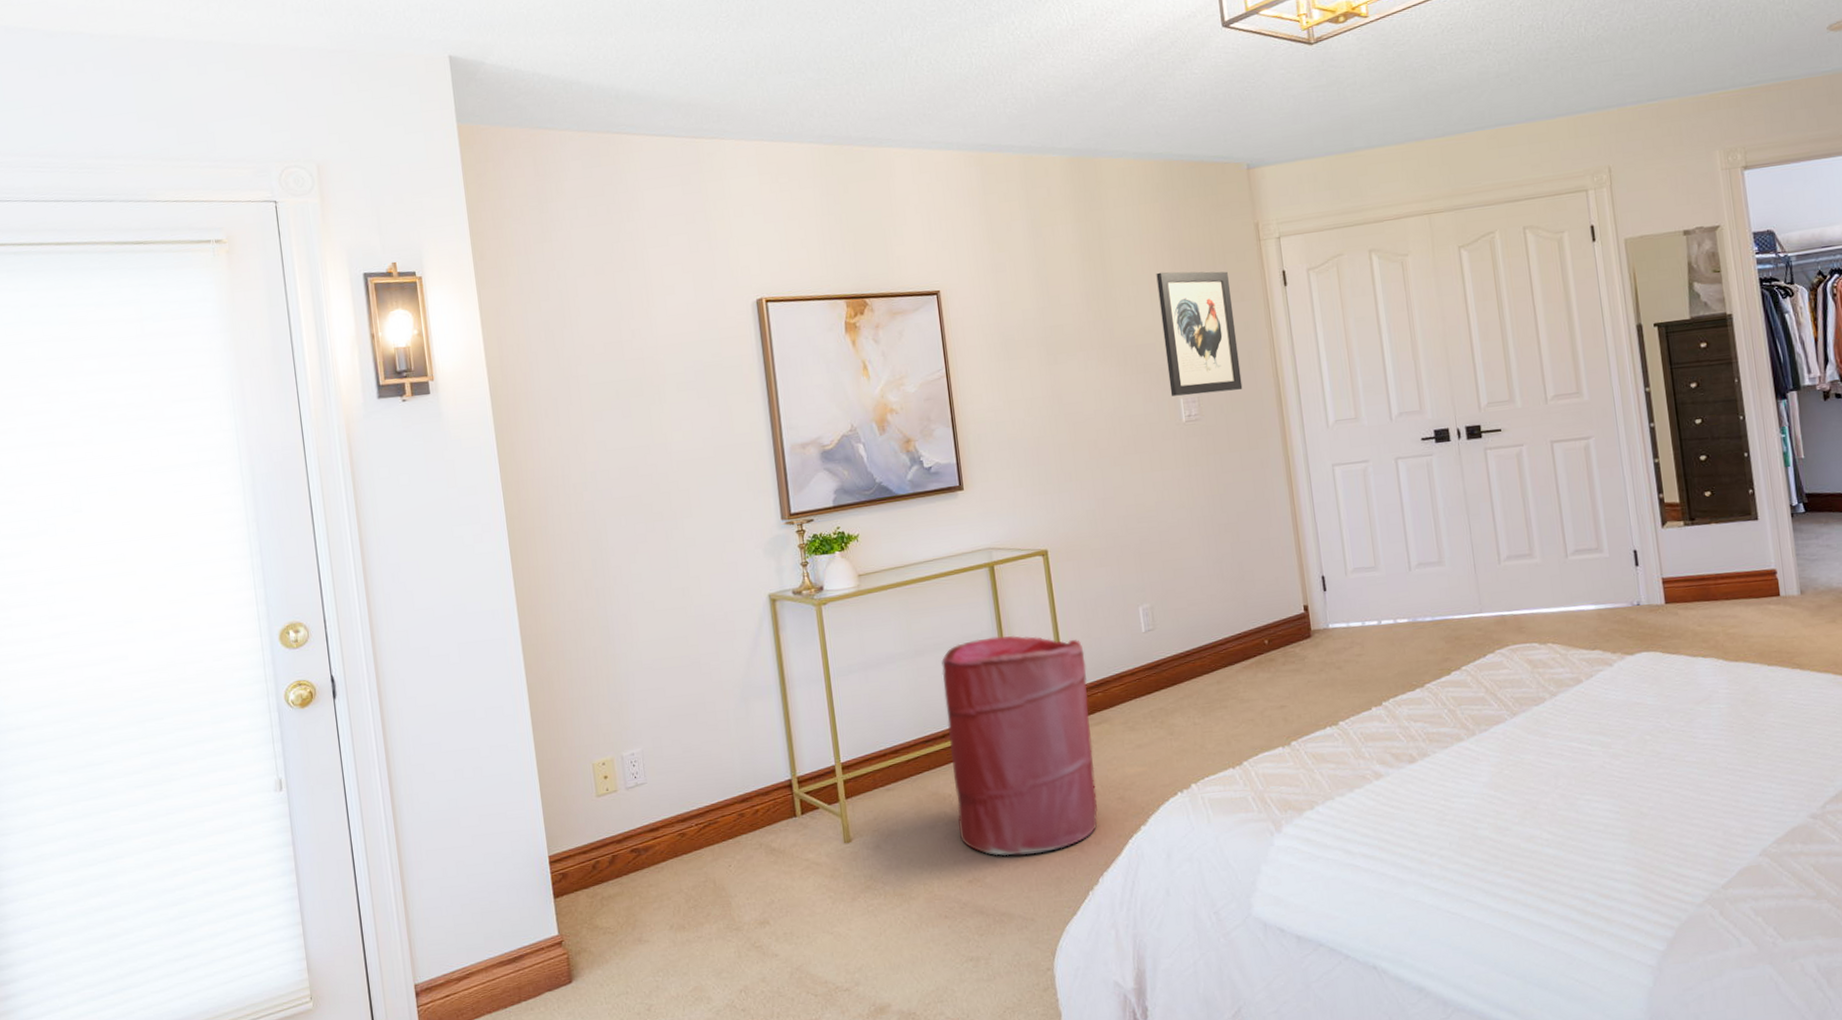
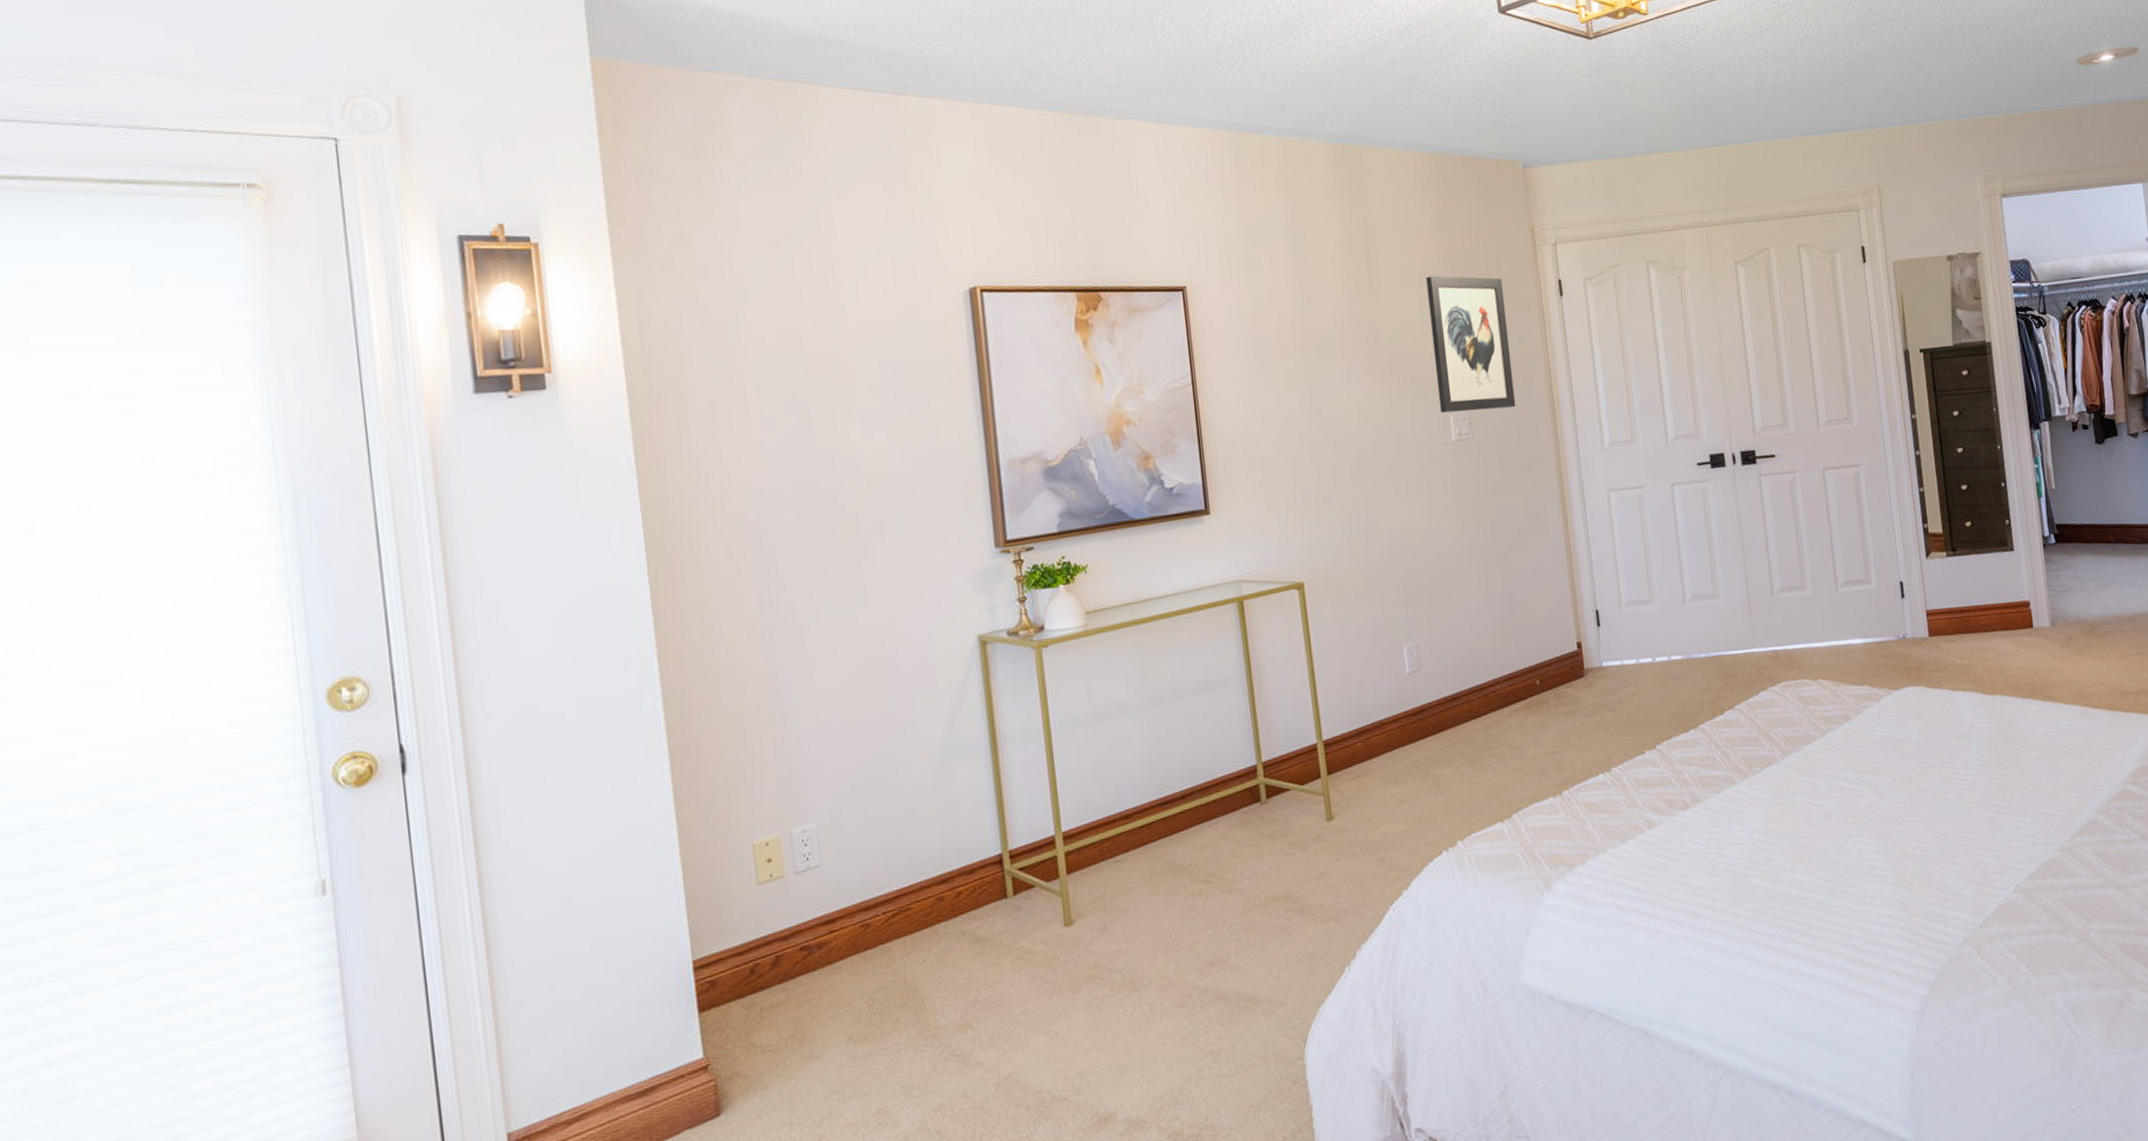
laundry hamper: present [941,636,1098,856] -> none [1182,680,1356,932]

